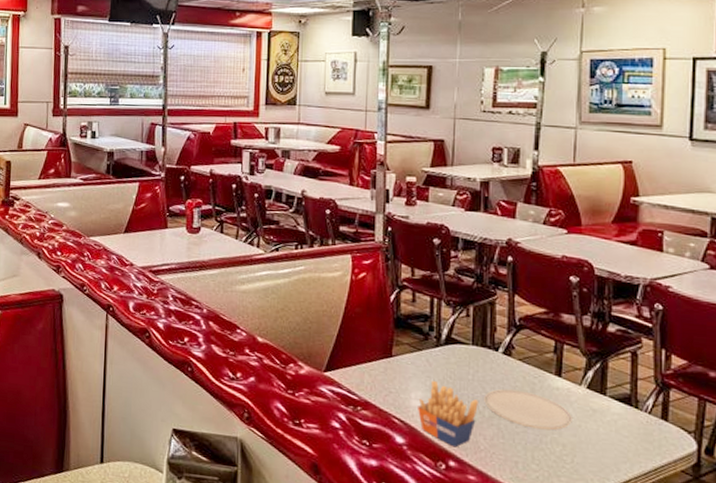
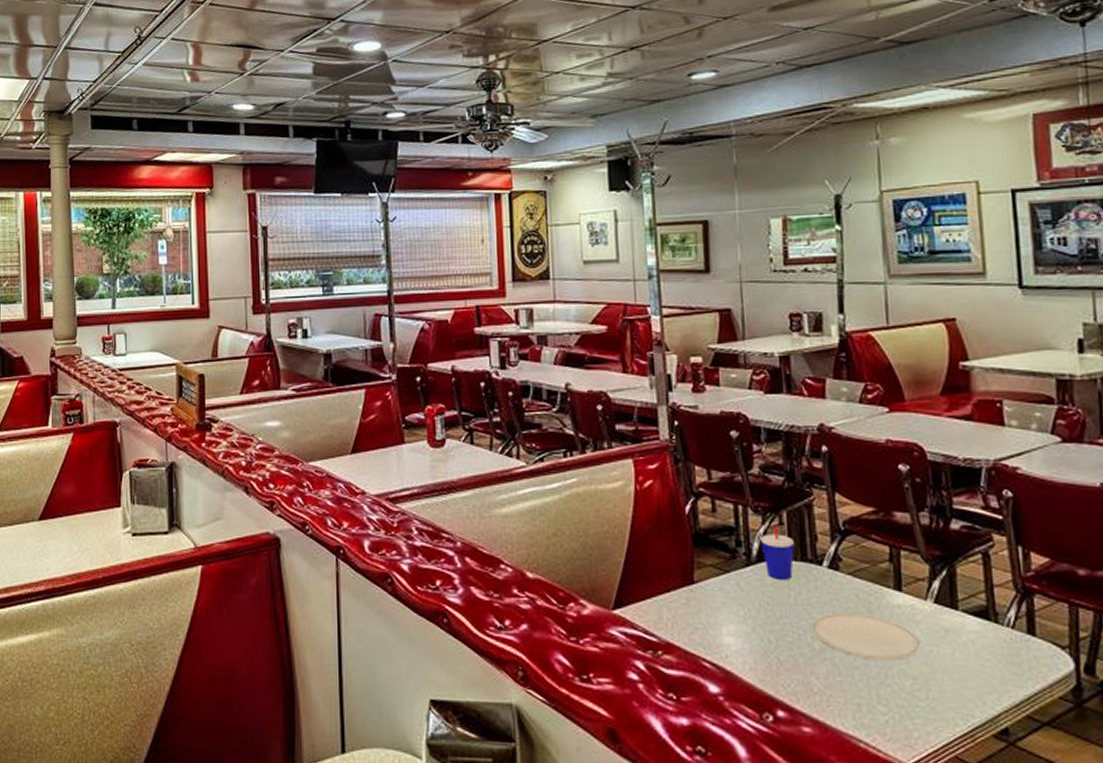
french fries: present [418,381,478,448] -> none [732,610,805,693]
beverage cup: none [449,316,477,360] -> present [760,525,795,579]

